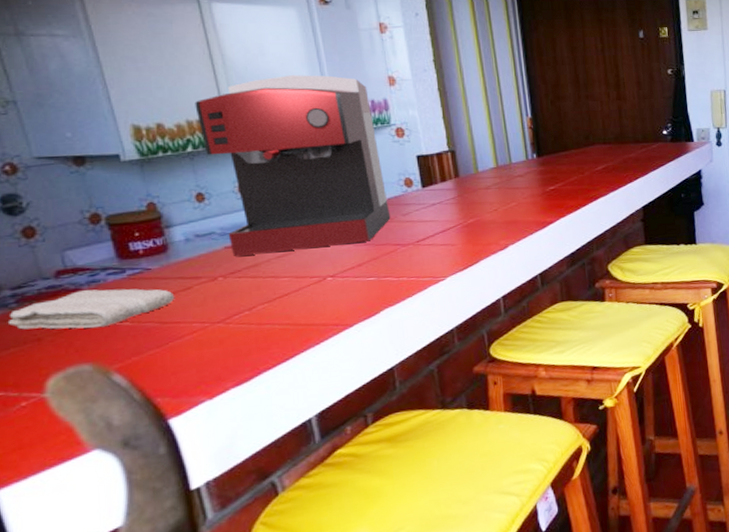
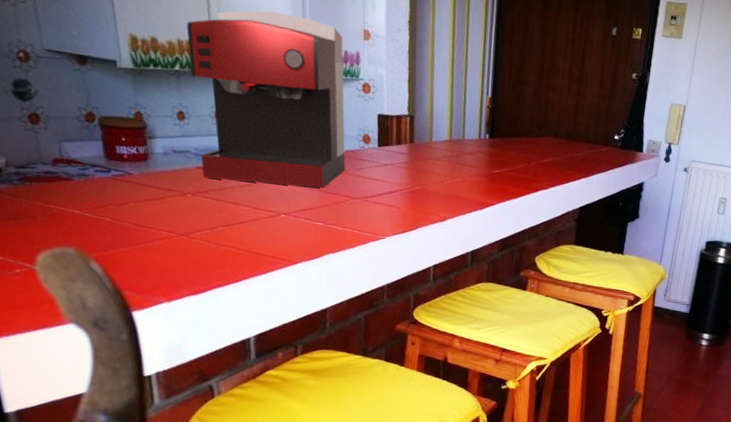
washcloth: present [9,288,175,330] -> none [12,181,150,218]

